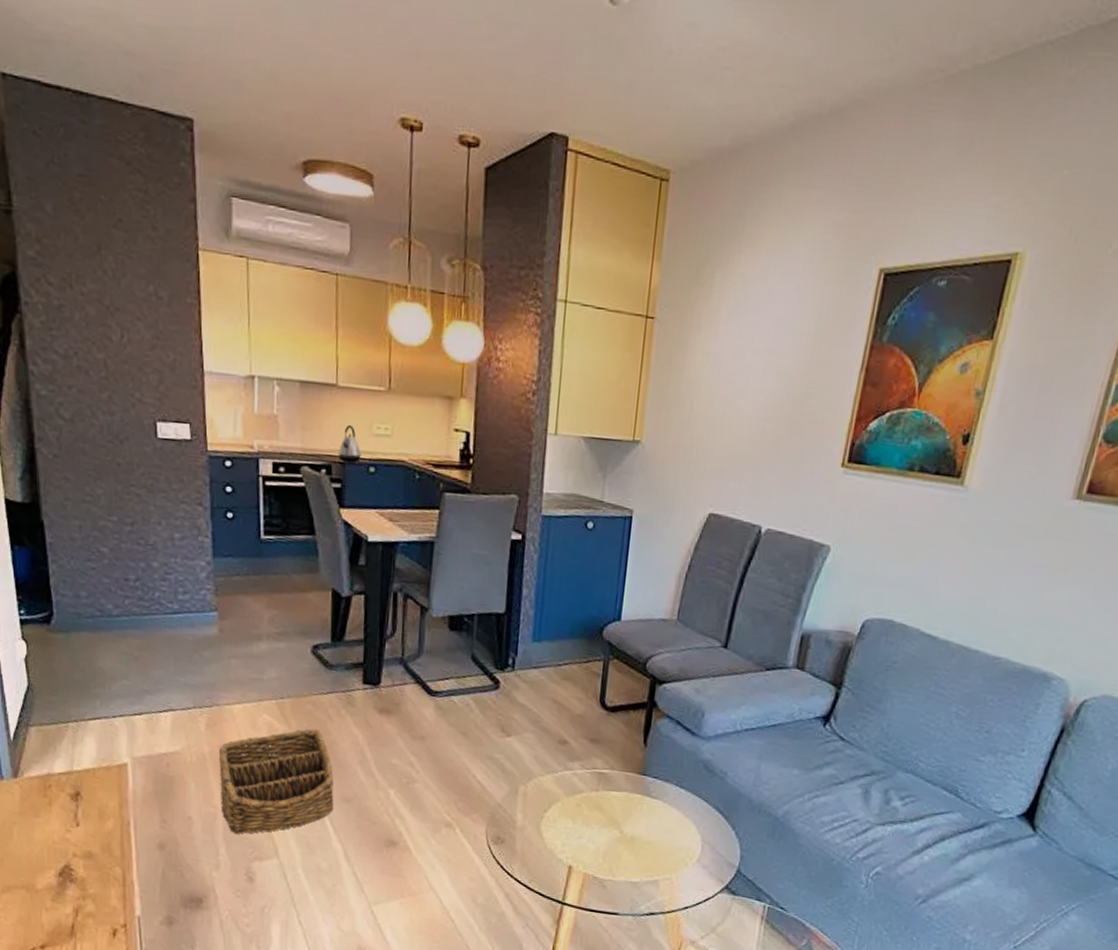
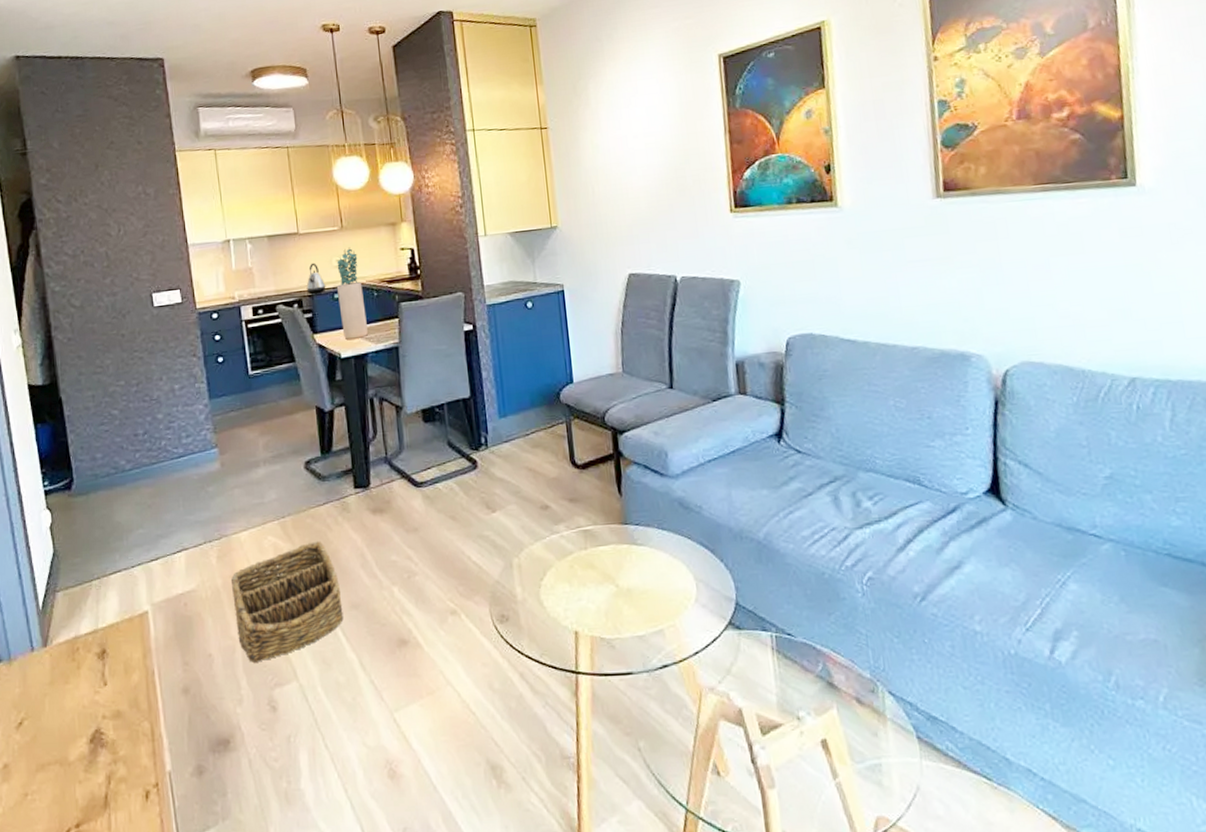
vase: none [373,415,404,524] -> present [336,247,369,340]

